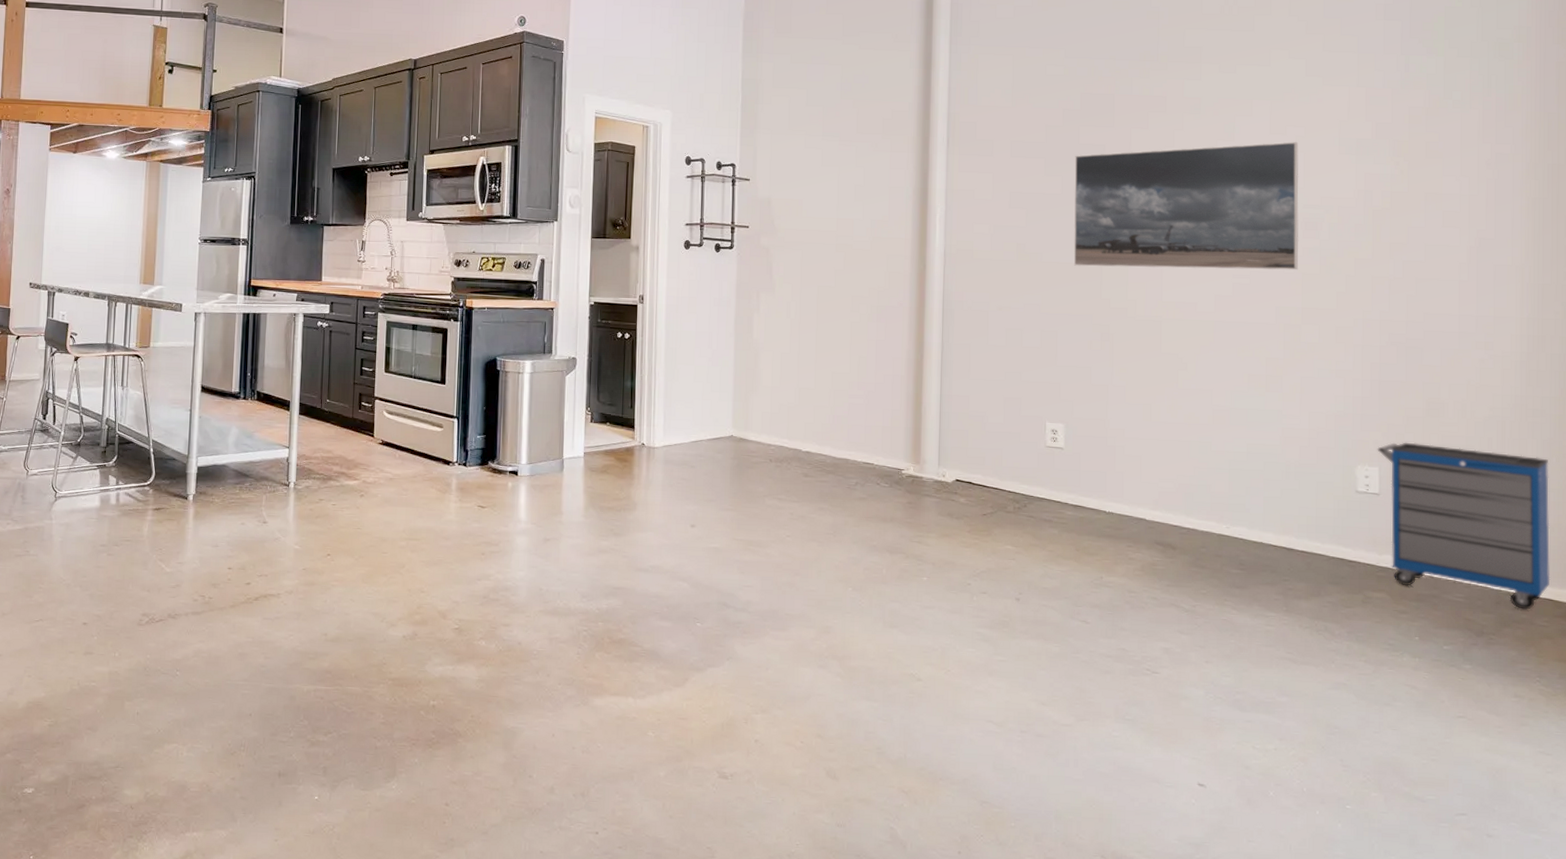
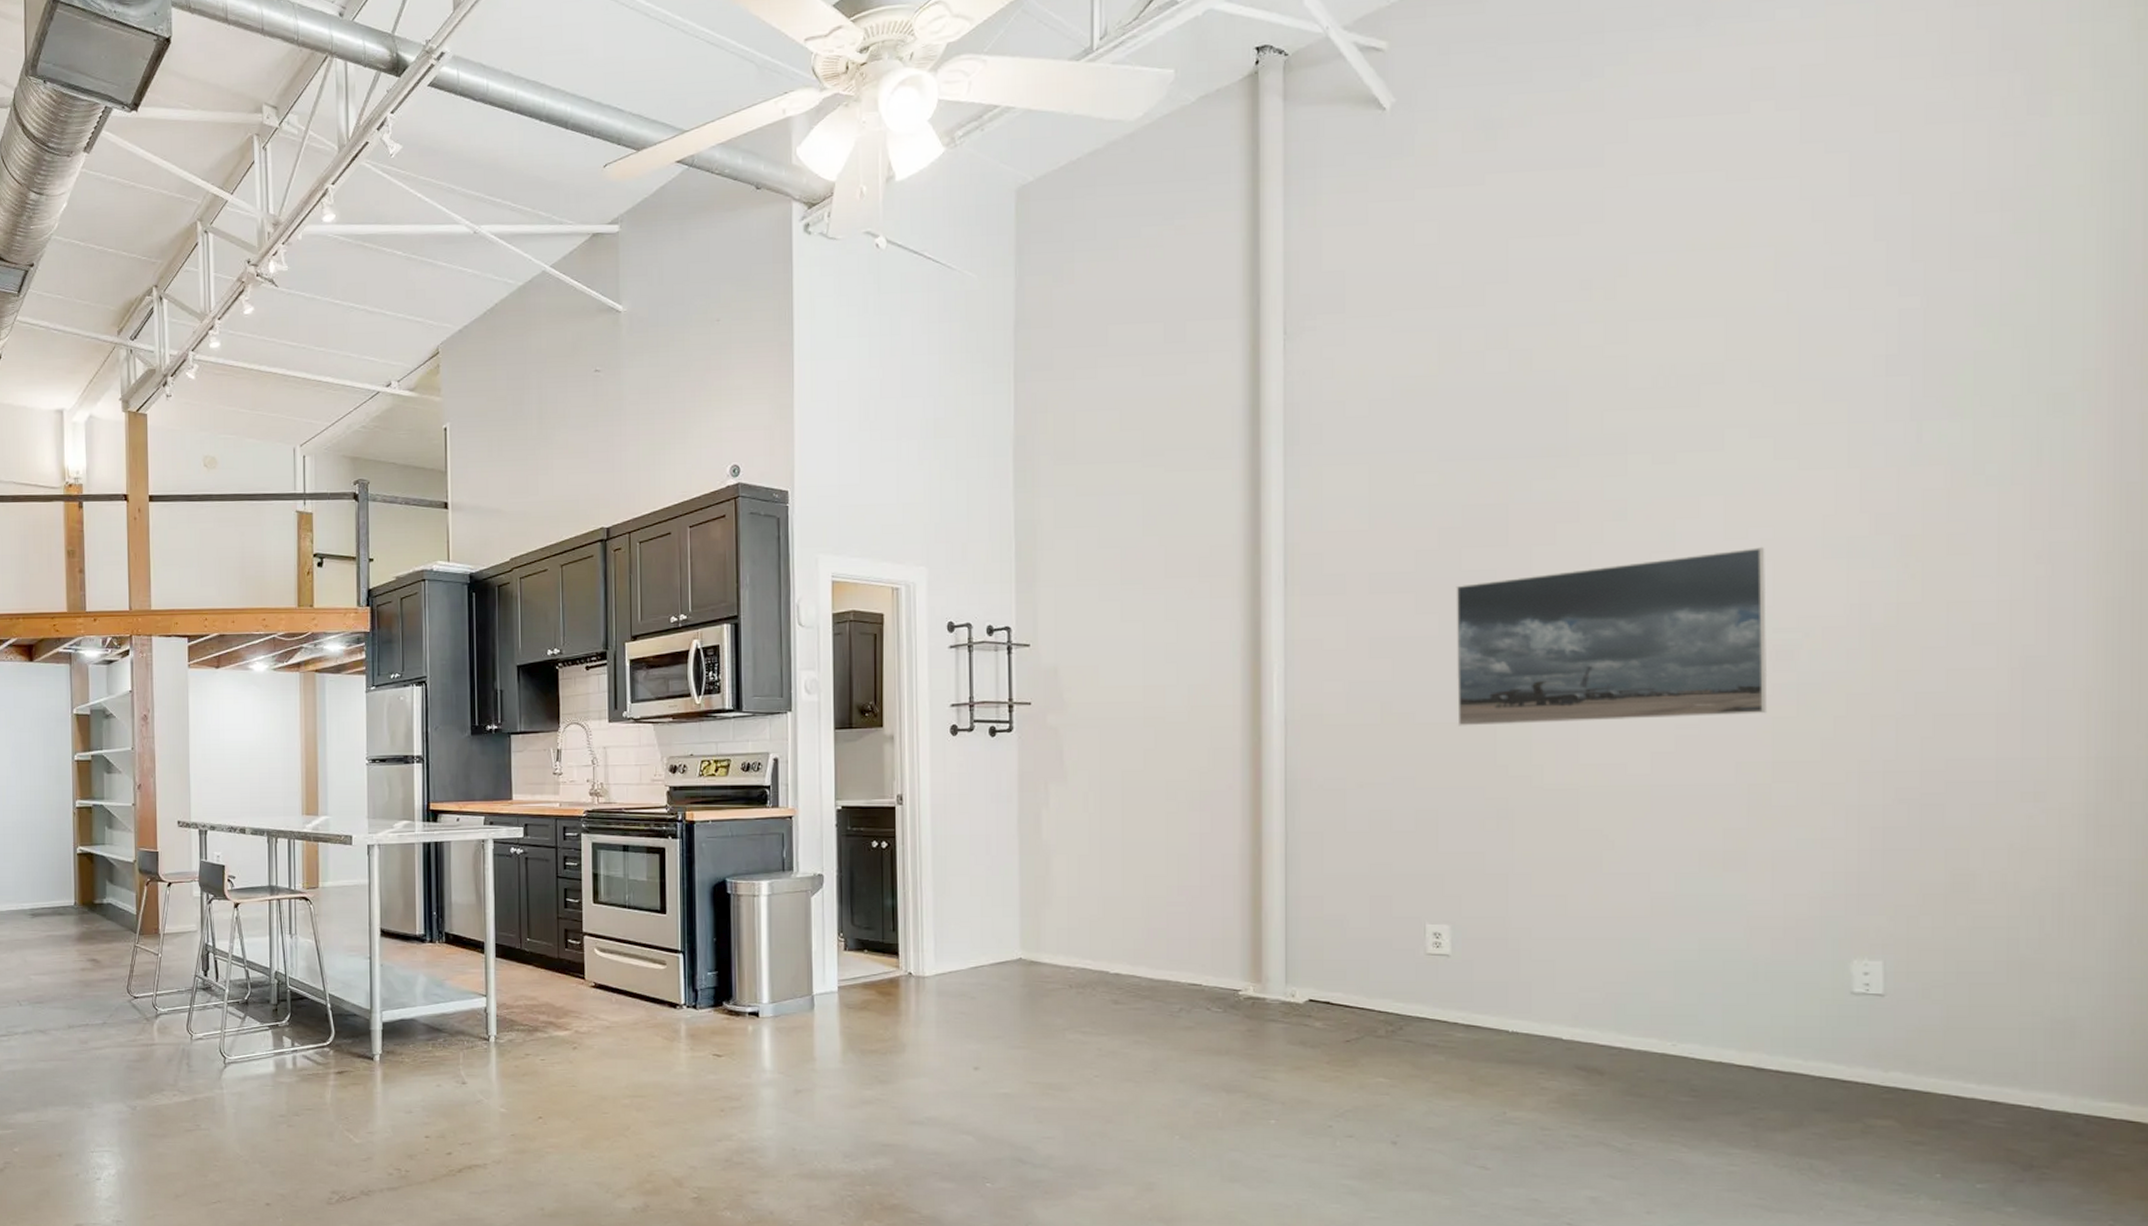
cabinet: present [1377,442,1551,610] -> none [1880,927,2129,1135]

